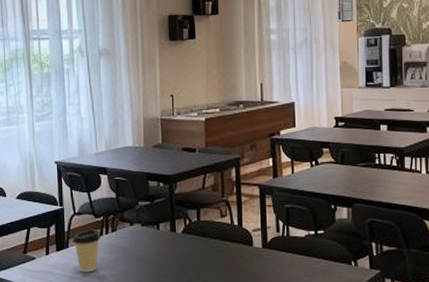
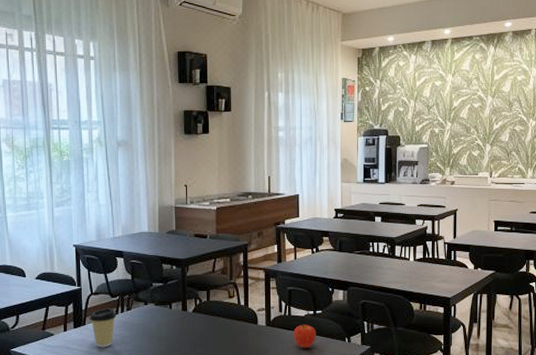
fruit: none [293,246,319,273] -> present [293,324,316,349]

